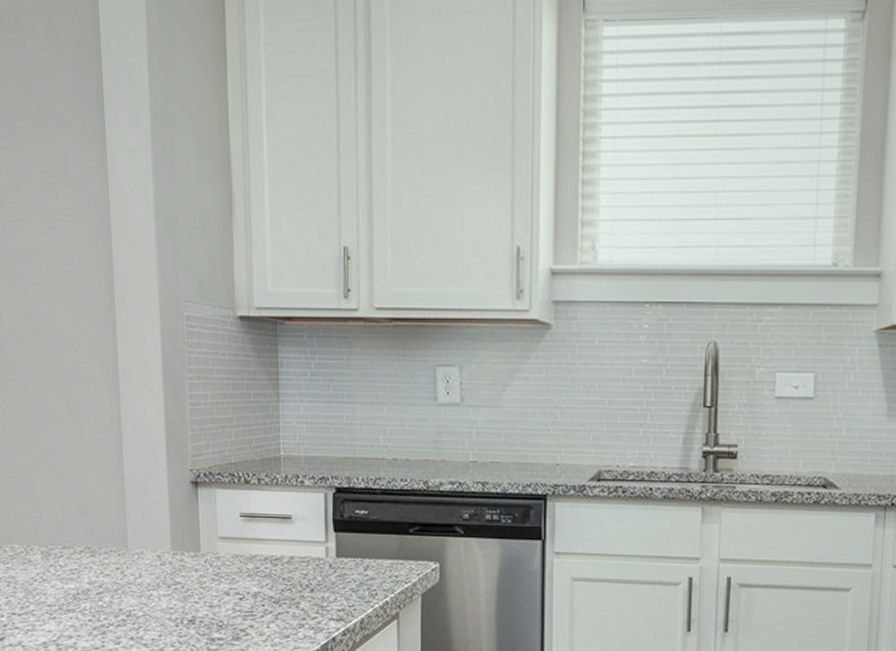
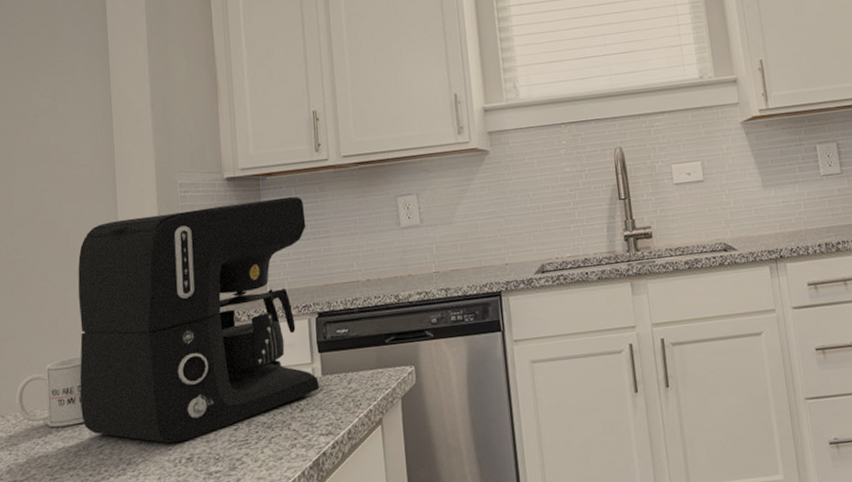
mug: none [11,495,83,567] -> present [15,356,84,428]
coffee maker: none [74,348,333,603] -> present [78,196,319,444]

